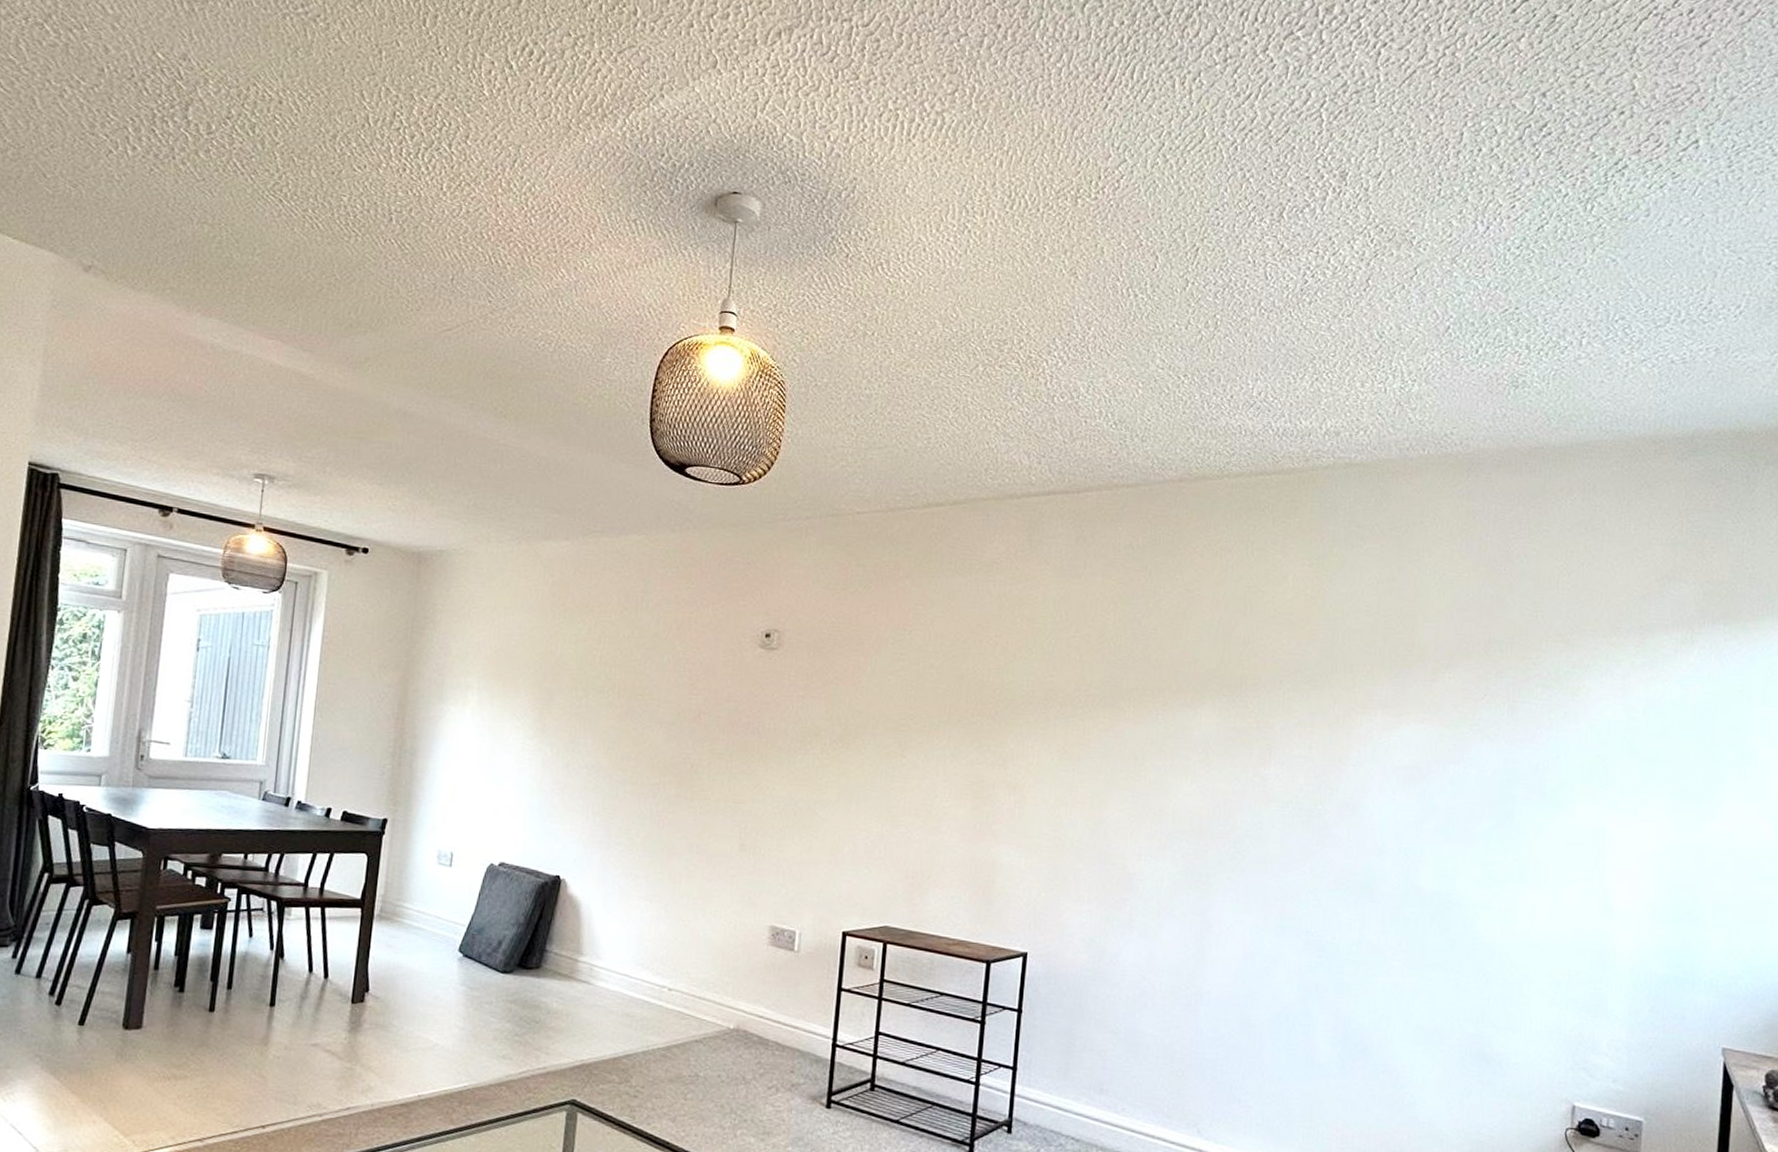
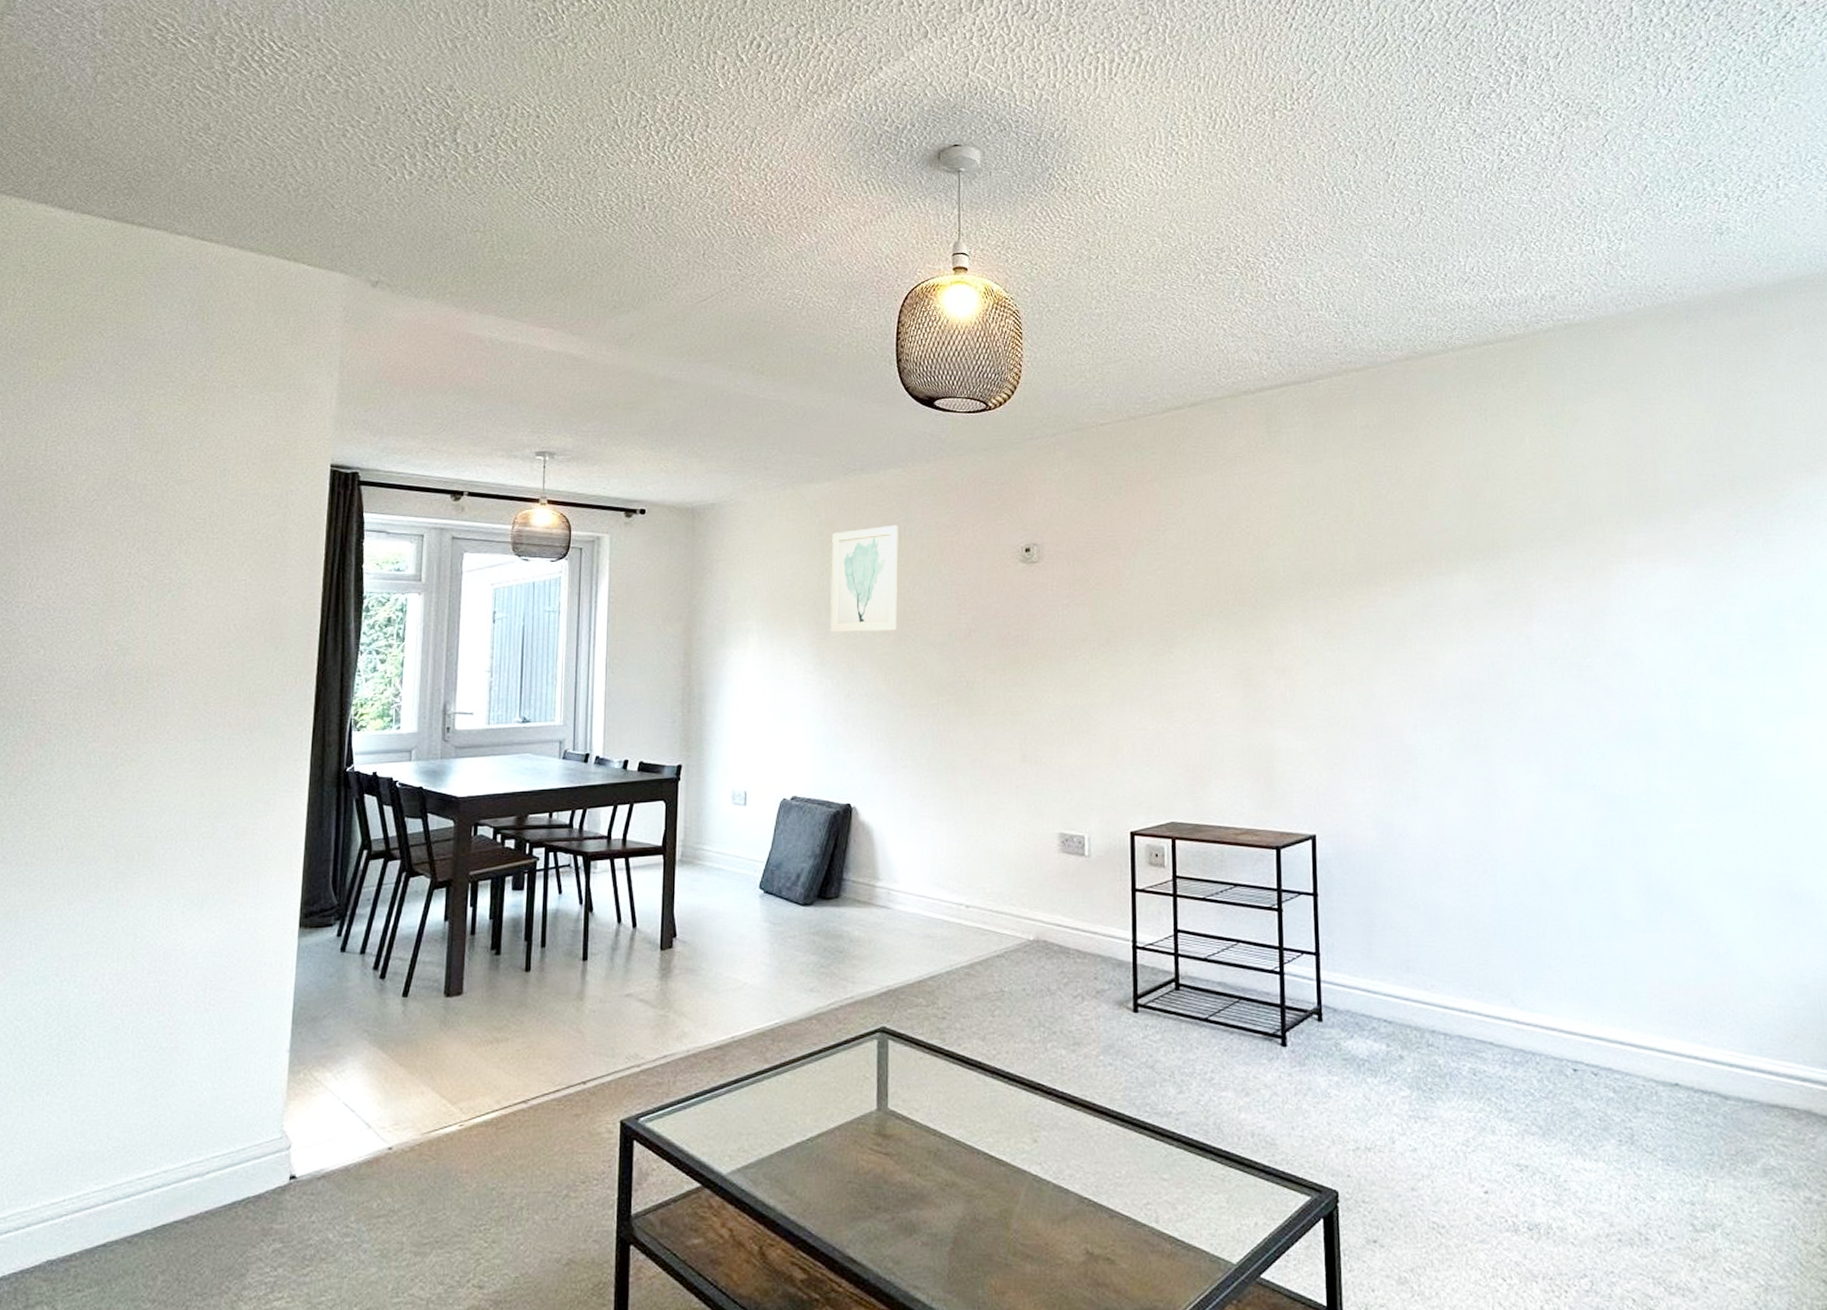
wall art: none [555,593,635,704] -> present [831,524,898,633]

